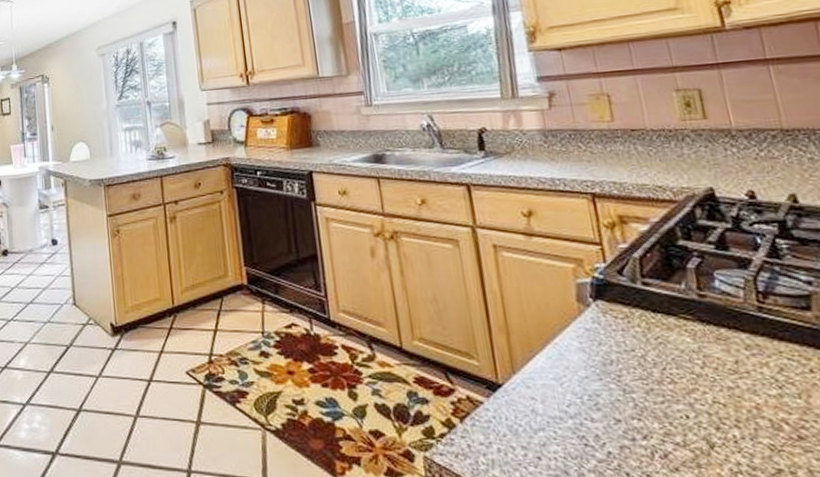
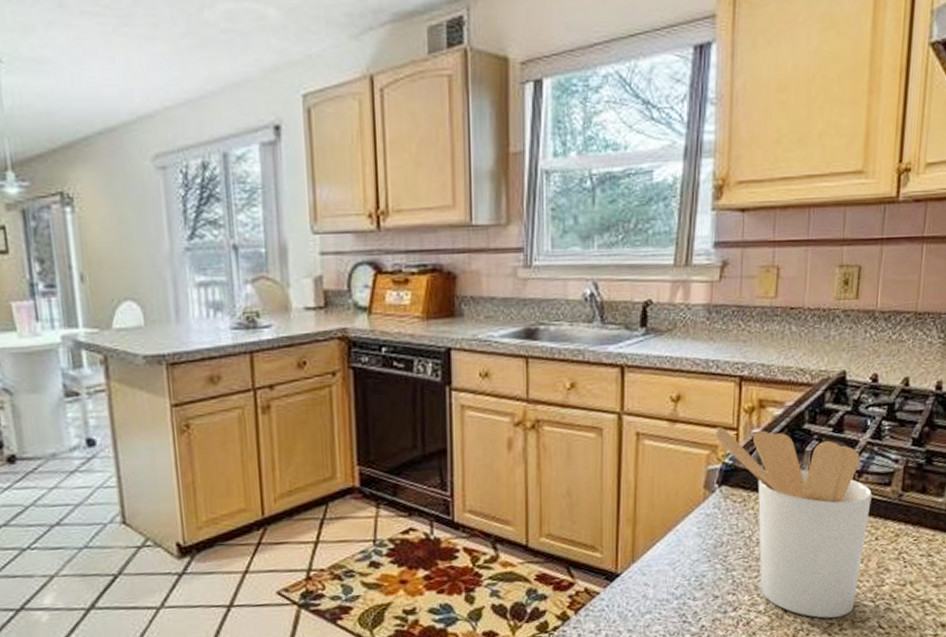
utensil holder: none [576,241,806,462] -> present [714,427,872,618]

